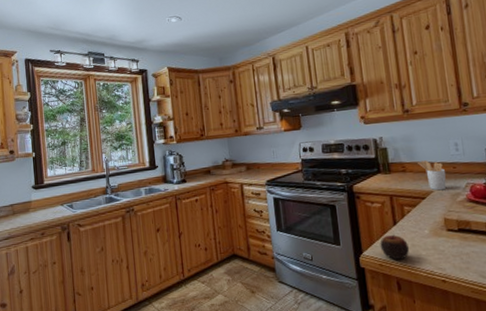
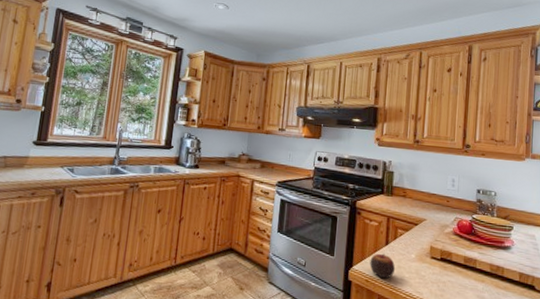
utensil holder: present [418,161,447,191] -> none [418,190,439,220]

